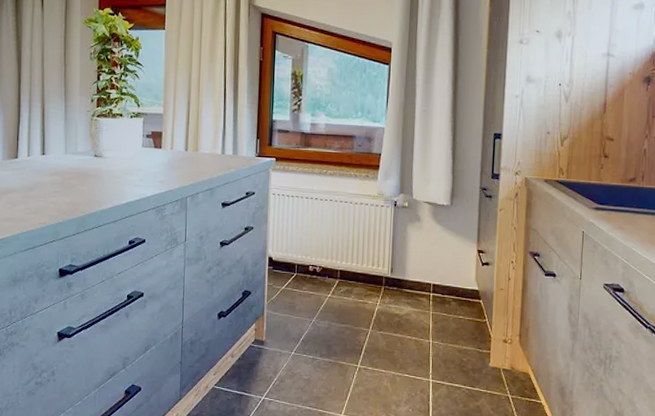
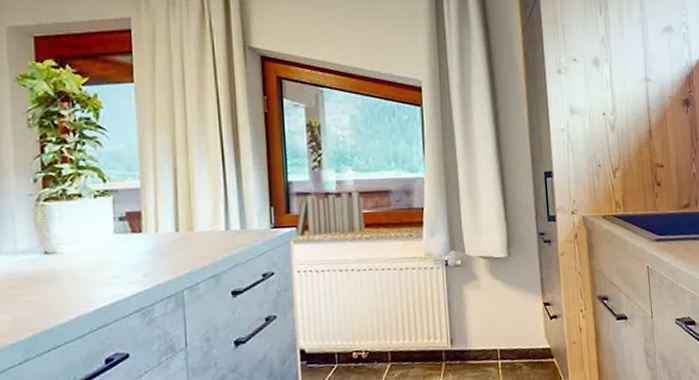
books: none [274,133,331,168] -> present [295,191,365,237]

